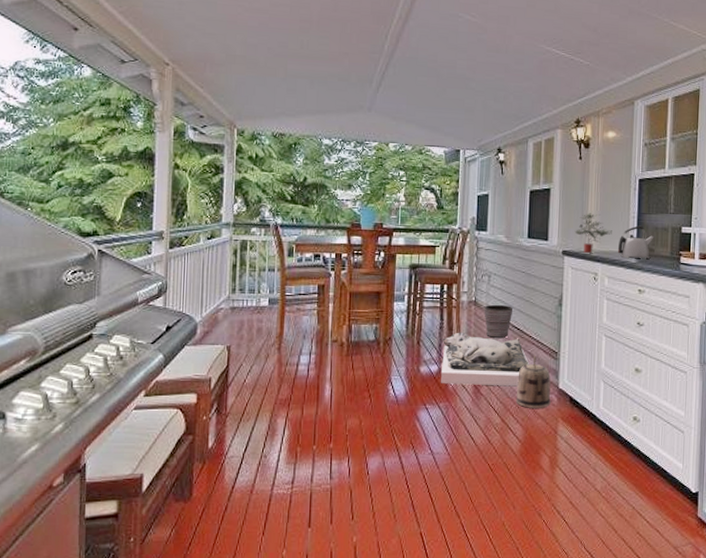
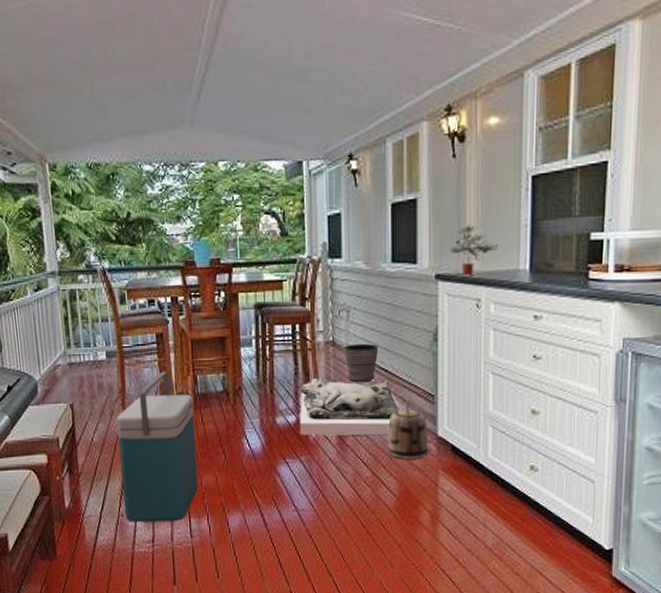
cooler: none [268,320,347,462] -> present [116,372,199,521]
kettle: present [617,225,654,259] -> none [505,235,553,279]

